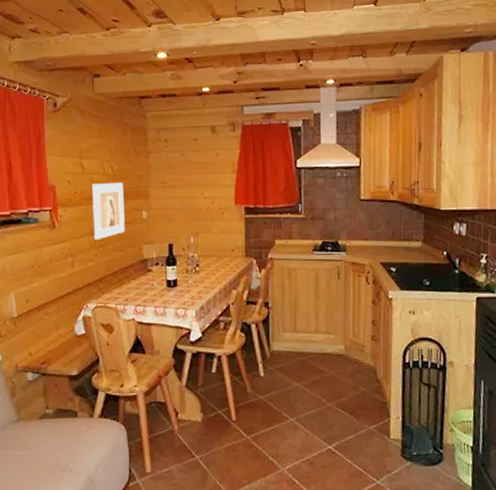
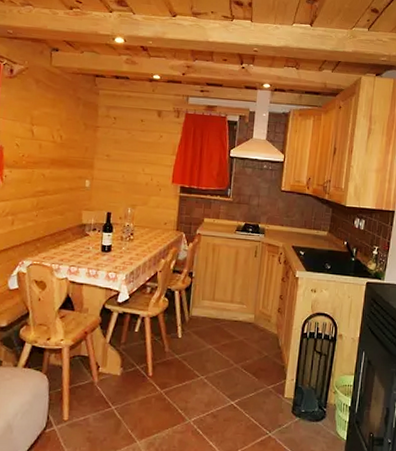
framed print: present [91,183,125,239] -> none [36,149,70,202]

